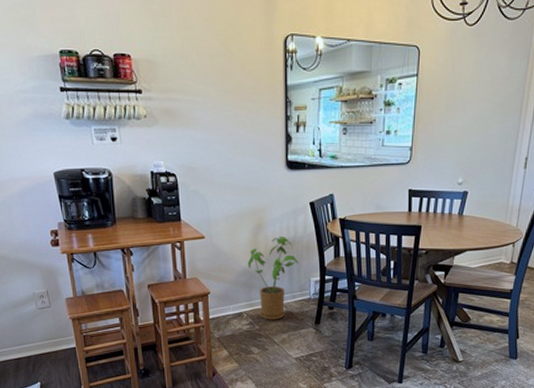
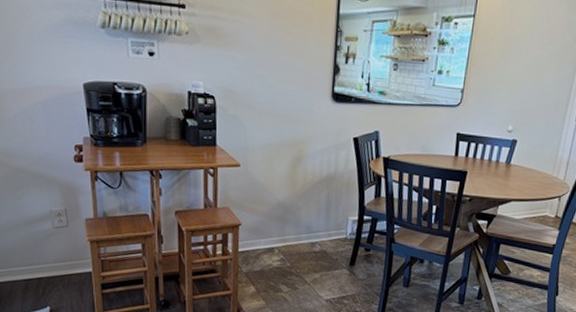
house plant: present [247,236,299,320] -> none [283,170,338,259]

